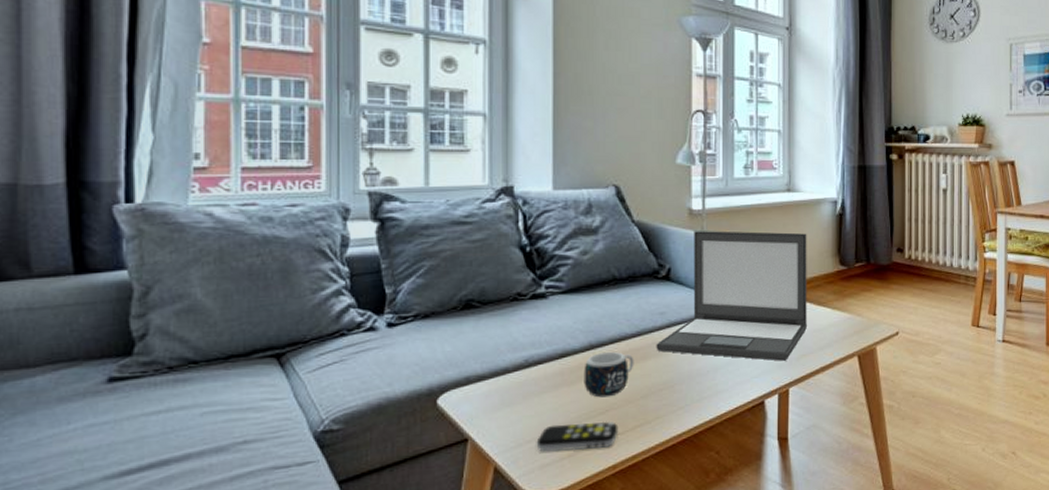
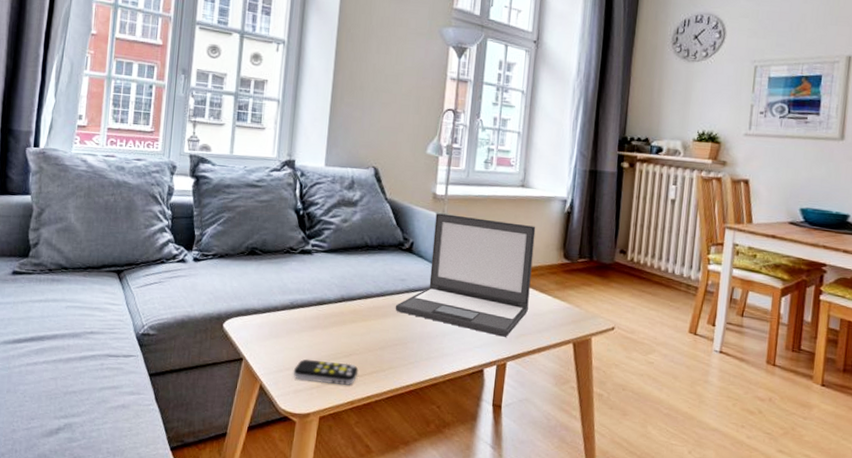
mug: present [584,351,634,398] -> none [334,305,377,344]

